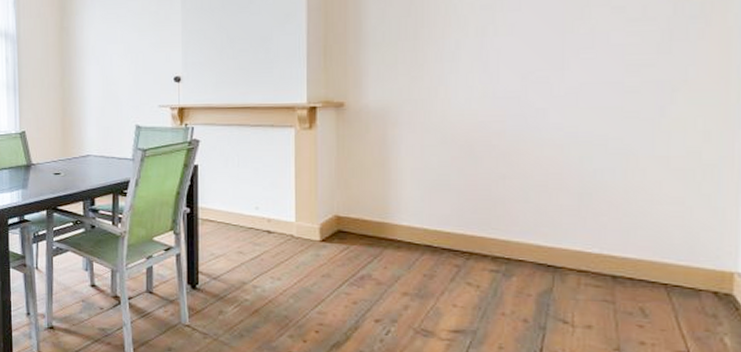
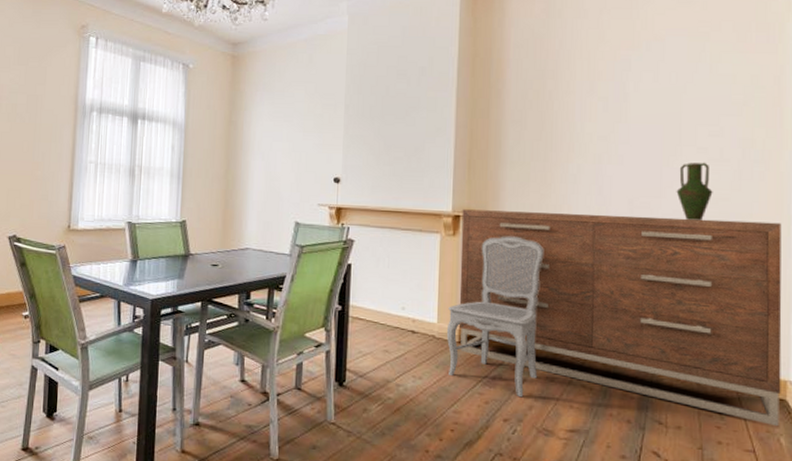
dining chair: none [306,125,417,297] -> present [446,236,544,398]
dresser: none [319,88,728,325] -> present [459,209,782,427]
vase: none [583,23,633,93] -> present [676,162,713,220]

